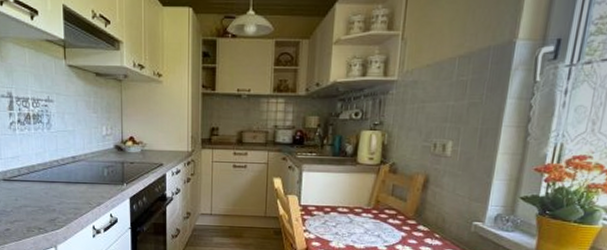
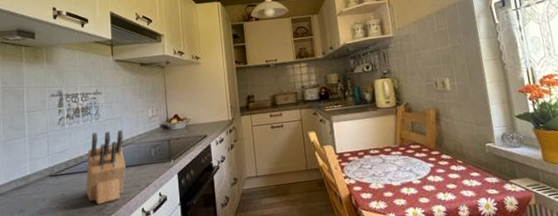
knife block: none [38,143,78,216] -> present [86,129,126,205]

